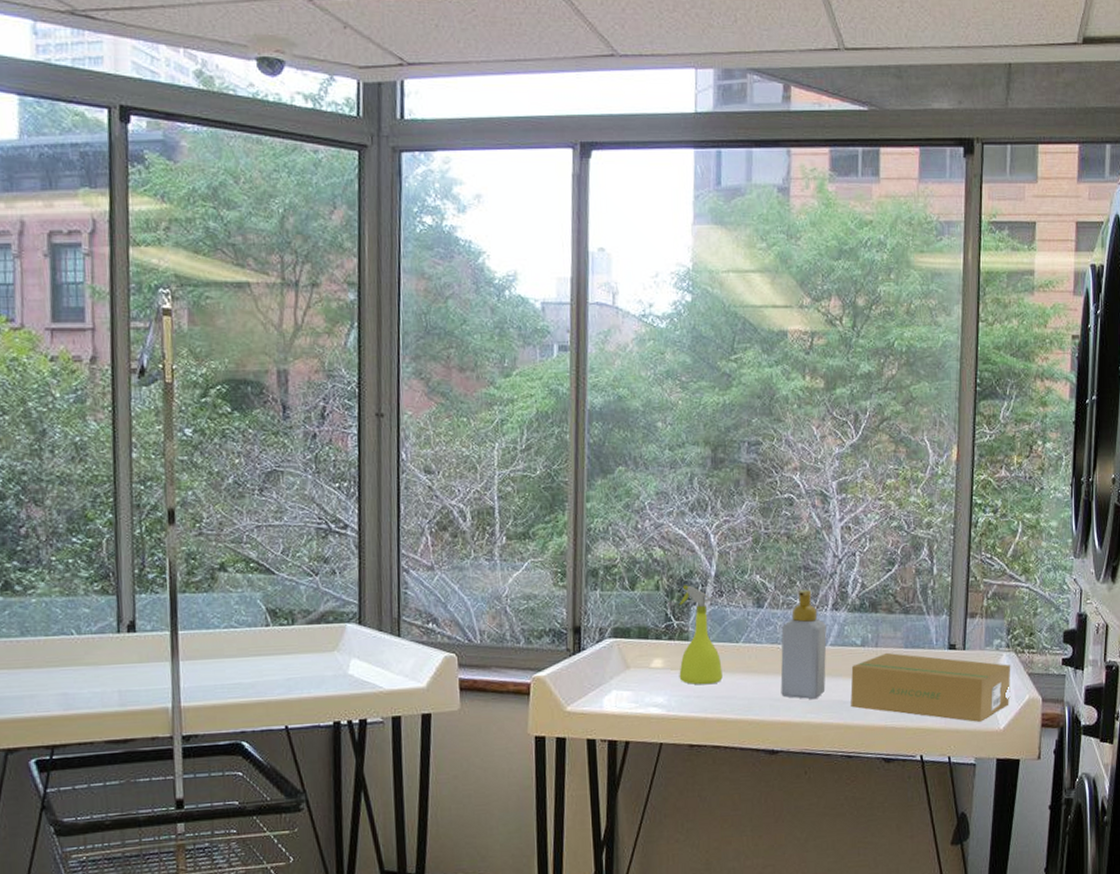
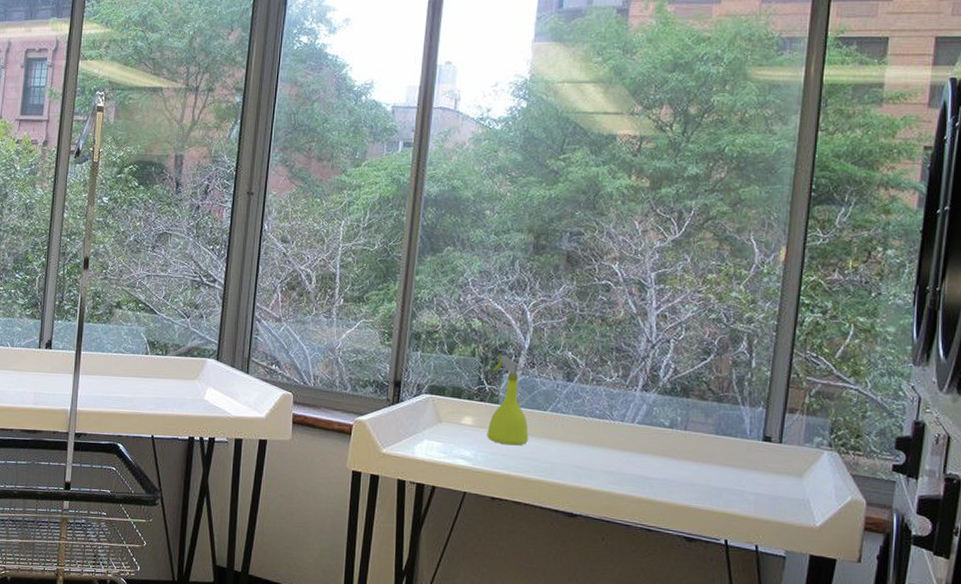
soap bottle: present [780,589,827,699] -> none [584,368,635,471]
box: present [850,652,1011,722] -> none [654,436,833,516]

